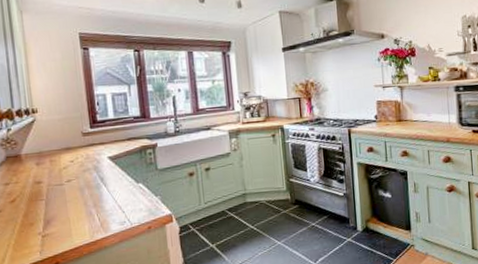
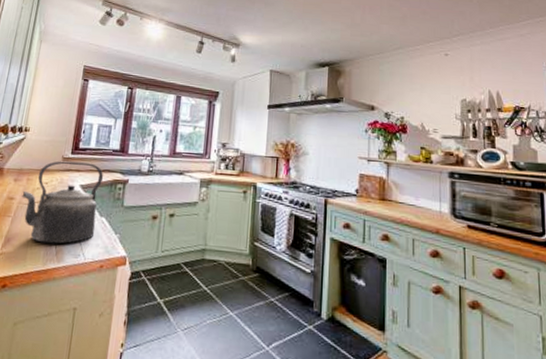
kettle: none [49,134,135,219] -> present [21,161,103,244]

